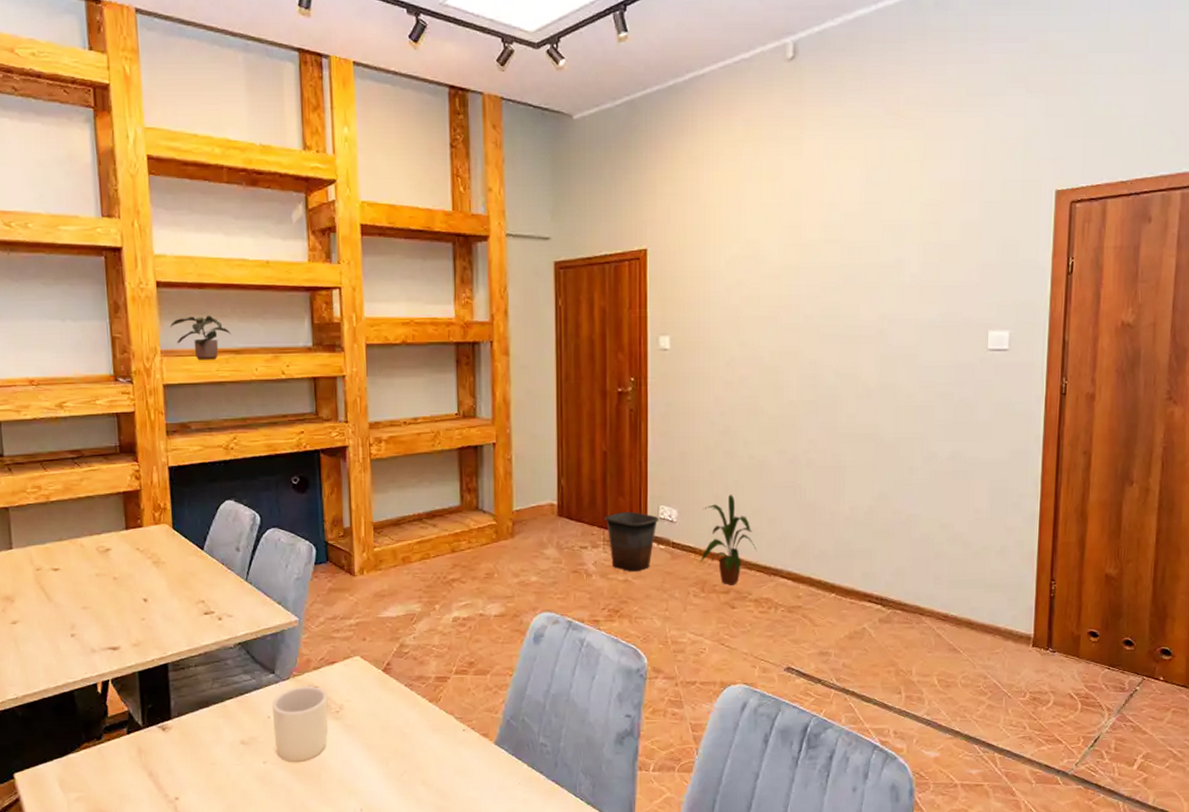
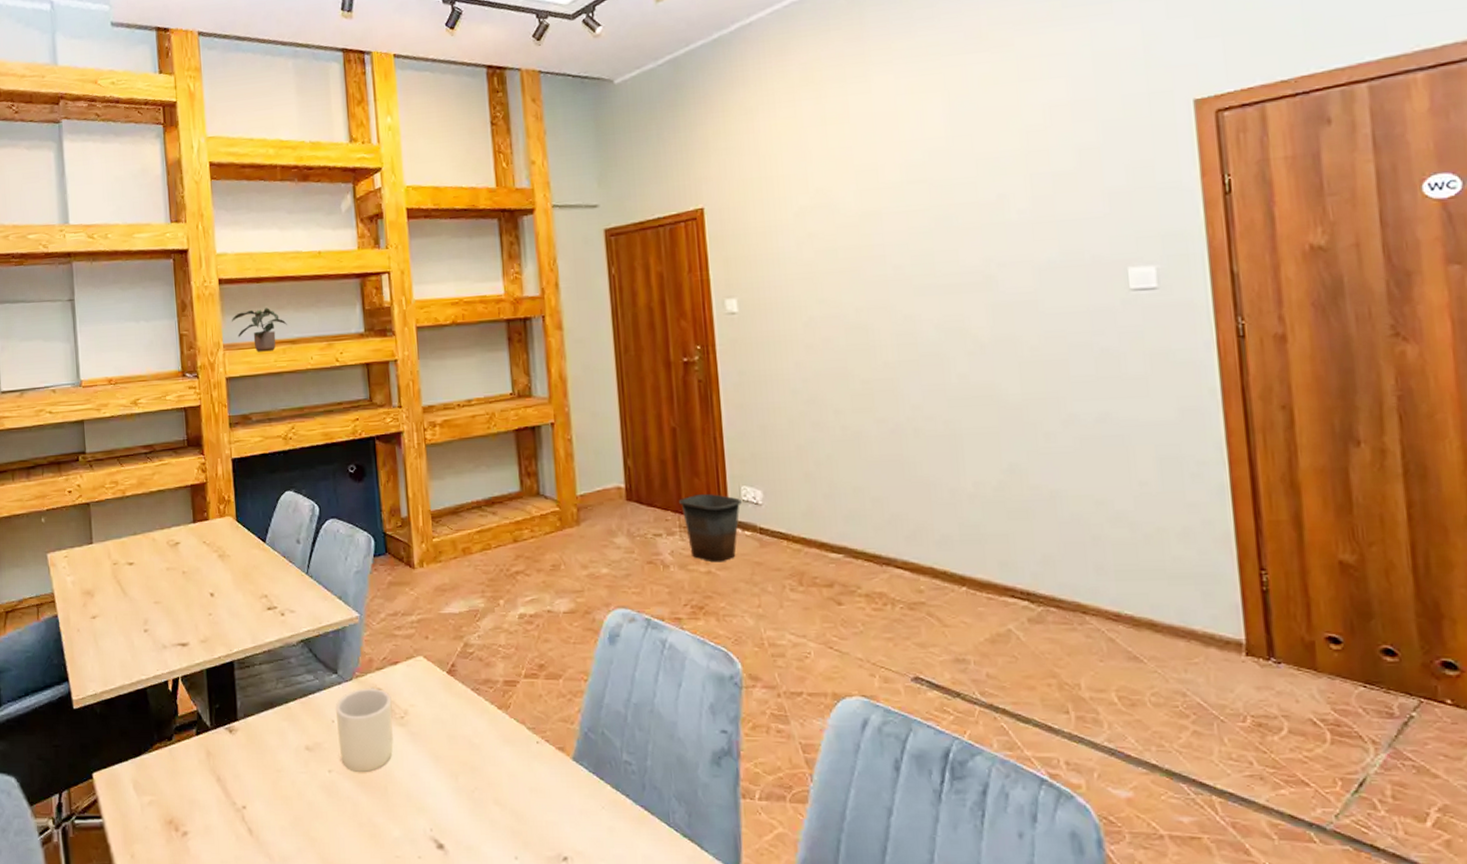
house plant: present [700,494,757,585] -> none [792,471,862,577]

